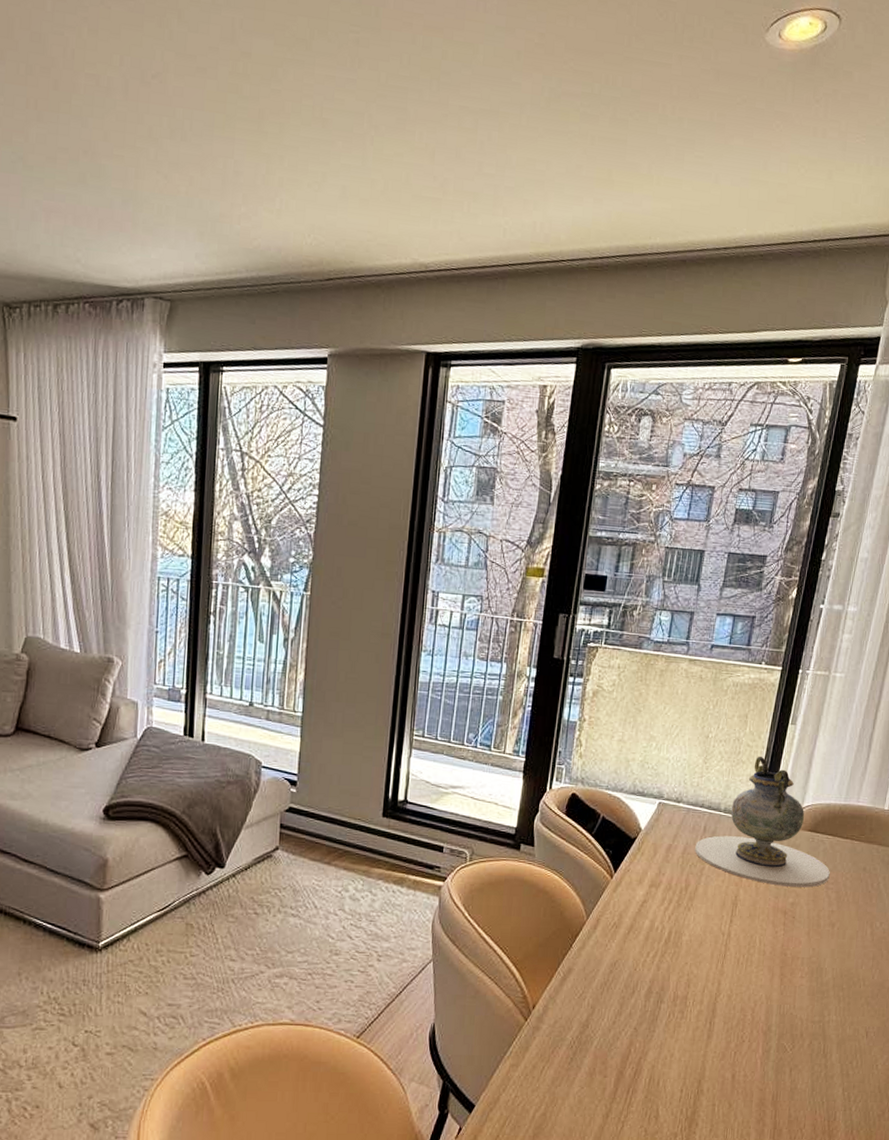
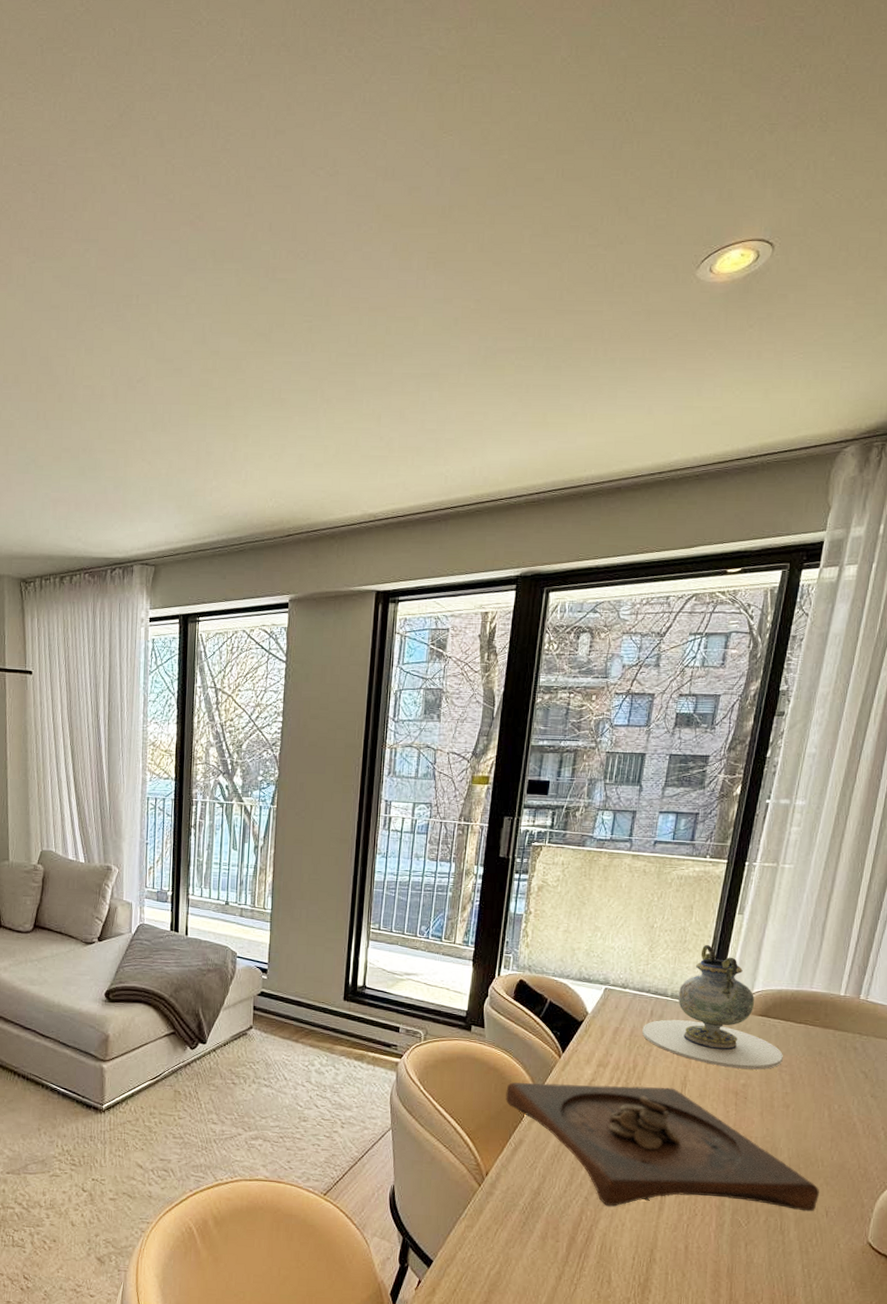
wooden tray: none [555,905,861,1036] -> present [505,1082,820,1212]

